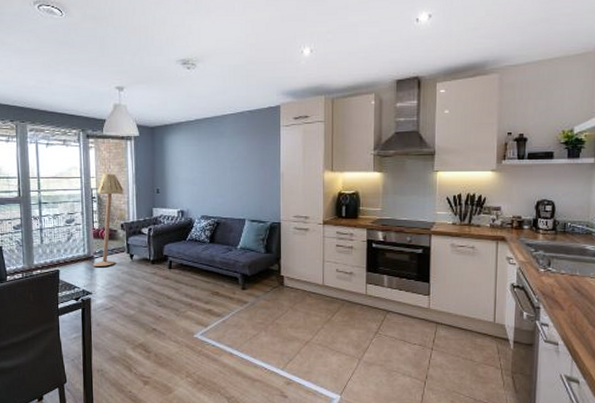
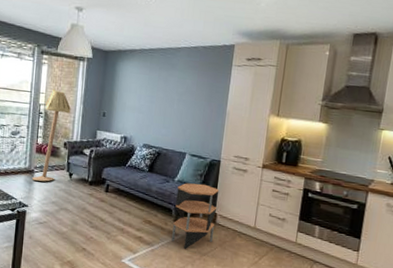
side table: none [241,248,284,316] -> present [171,183,220,249]

